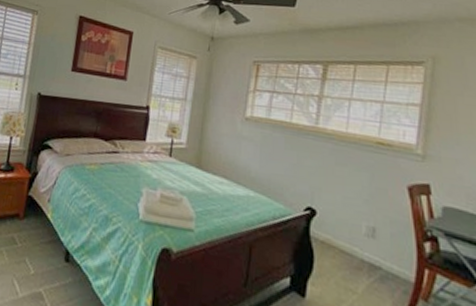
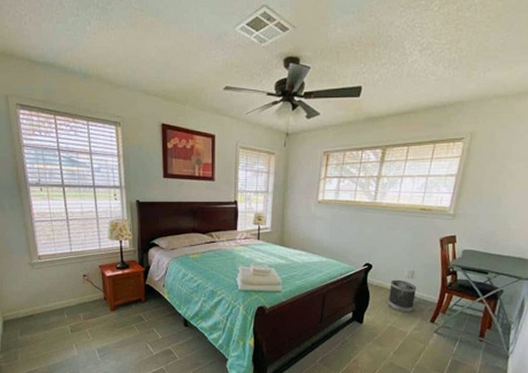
wastebasket: none [341,236,382,292] -> present [388,280,417,313]

